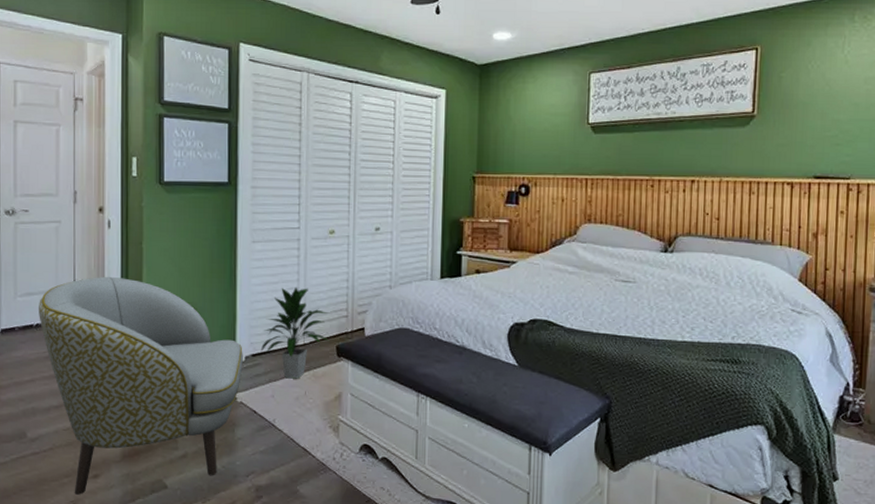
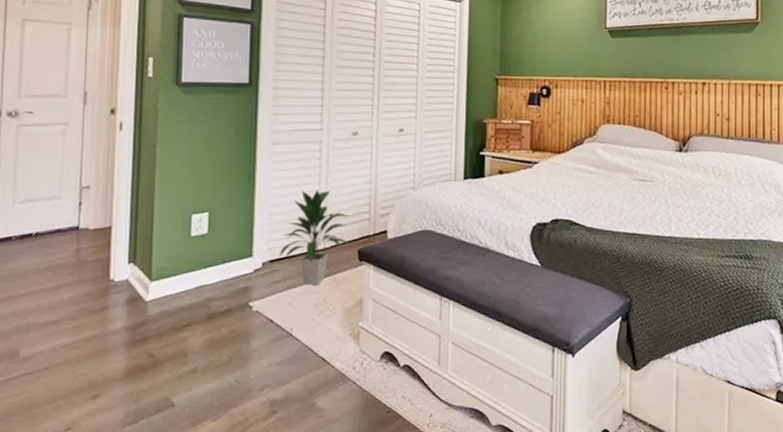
armchair: present [39,276,243,495] -> none [39,180,260,418]

